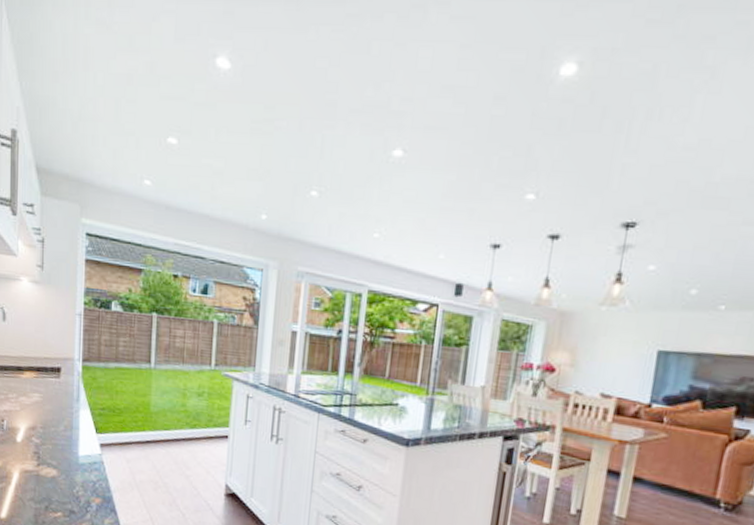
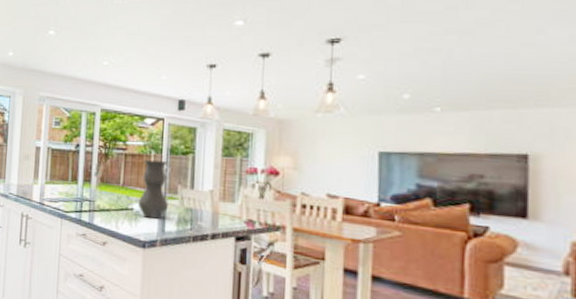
vase: none [403,349,441,416] -> present [137,159,169,219]

